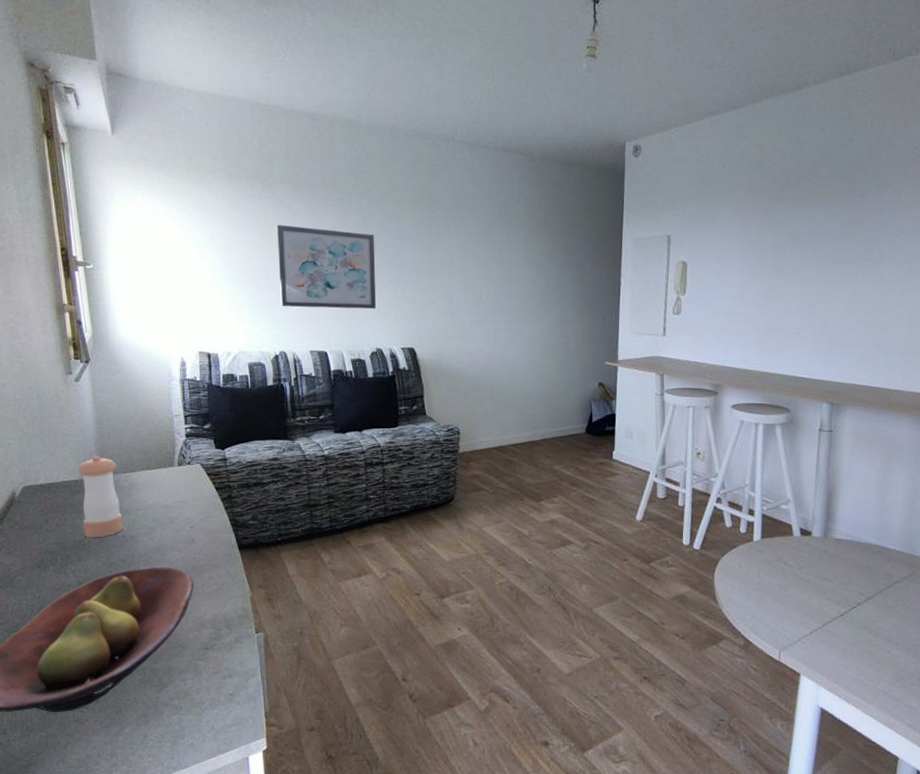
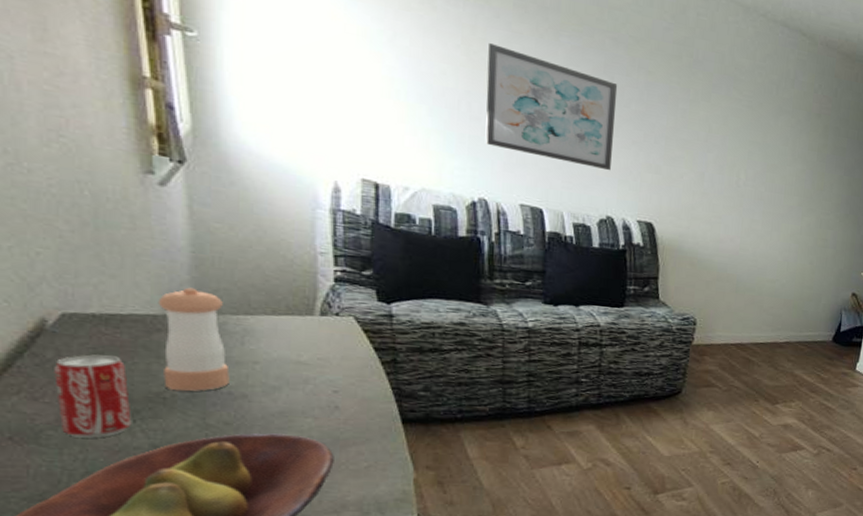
beverage can: none [20,515,66,580] -> present [54,354,132,438]

